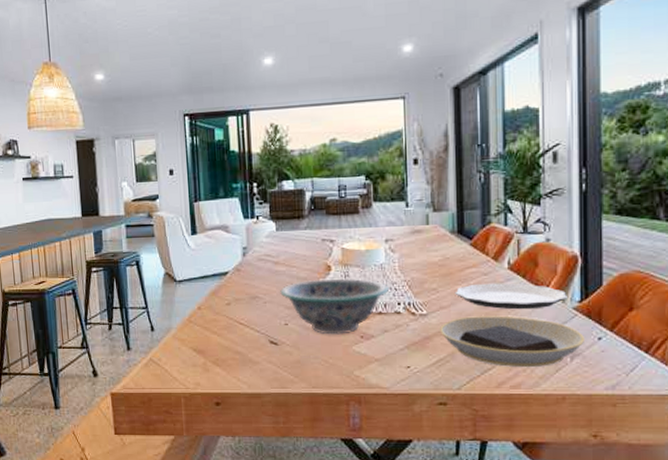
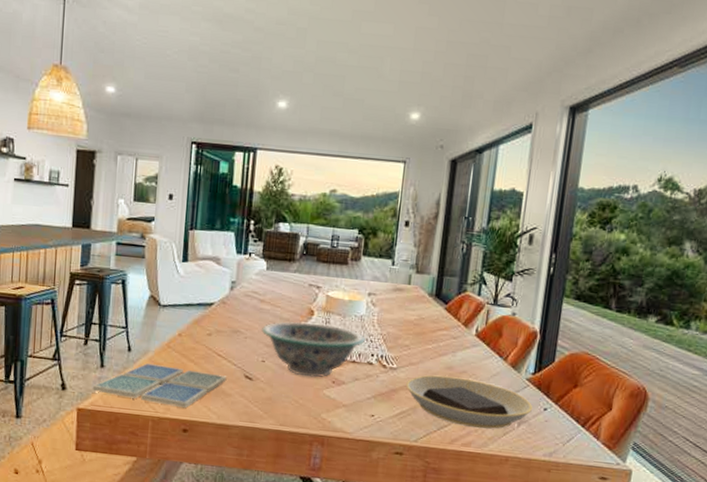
drink coaster: none [122,341,252,382] -> present [92,363,227,409]
plate: present [455,283,567,310] -> none [424,345,523,376]

